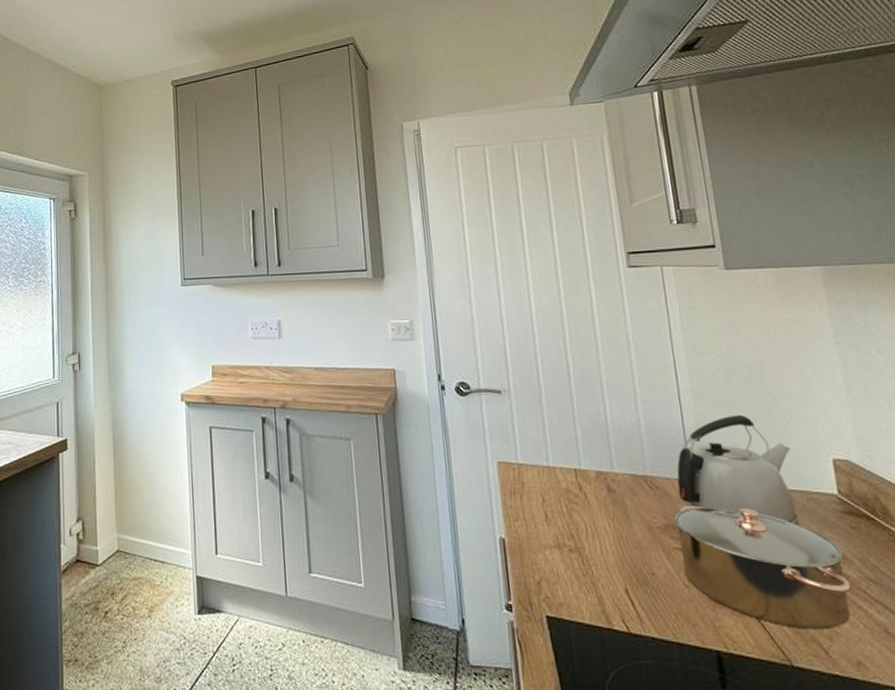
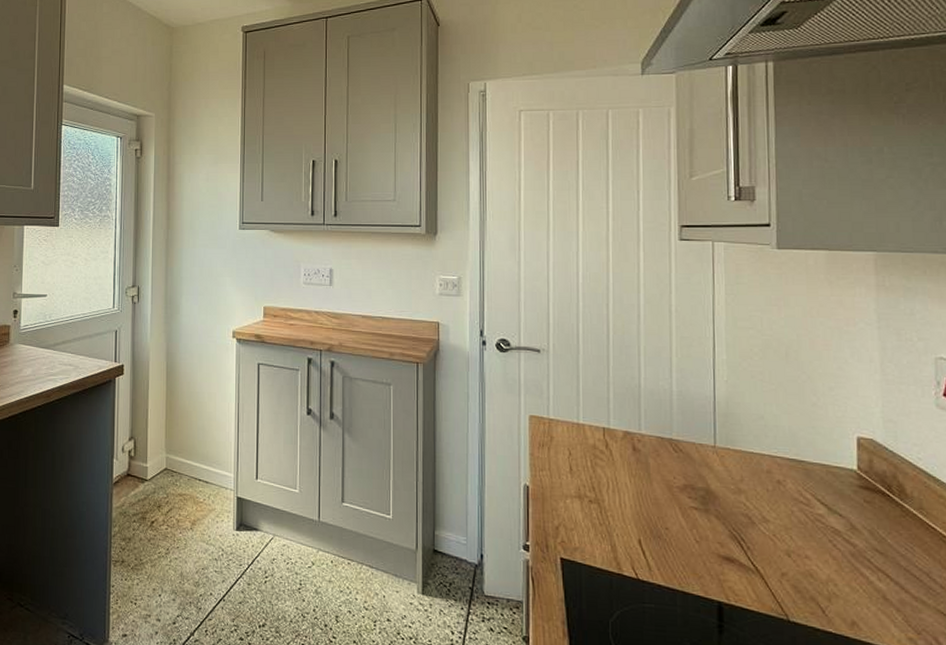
cooking pot: present [674,505,852,630] -> none [694,469,857,591]
kettle: present [676,414,799,525] -> none [701,388,818,495]

